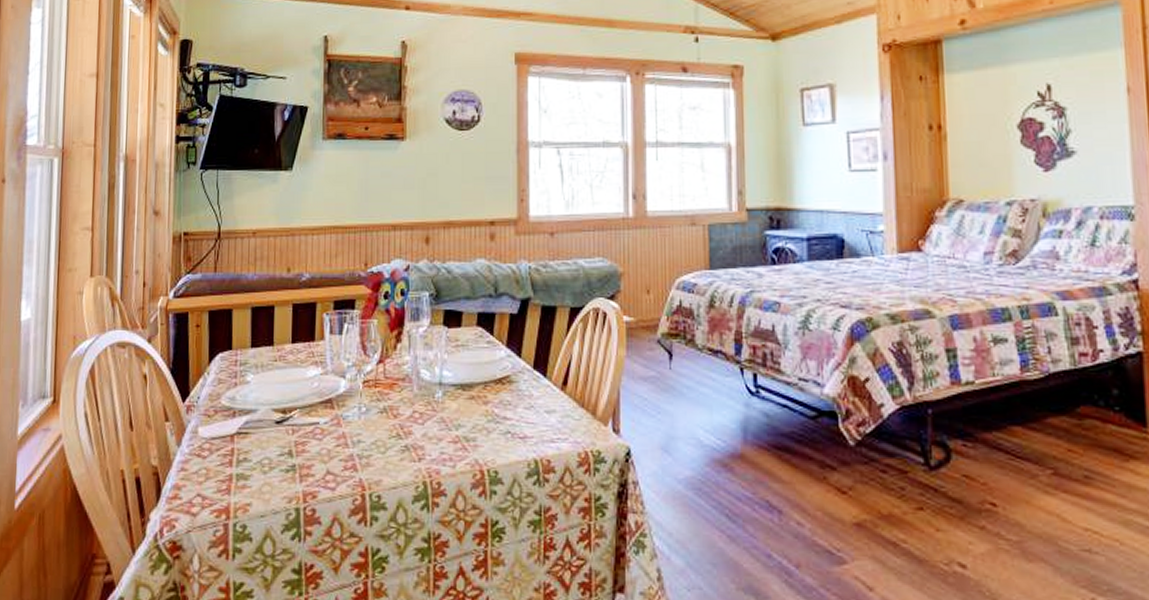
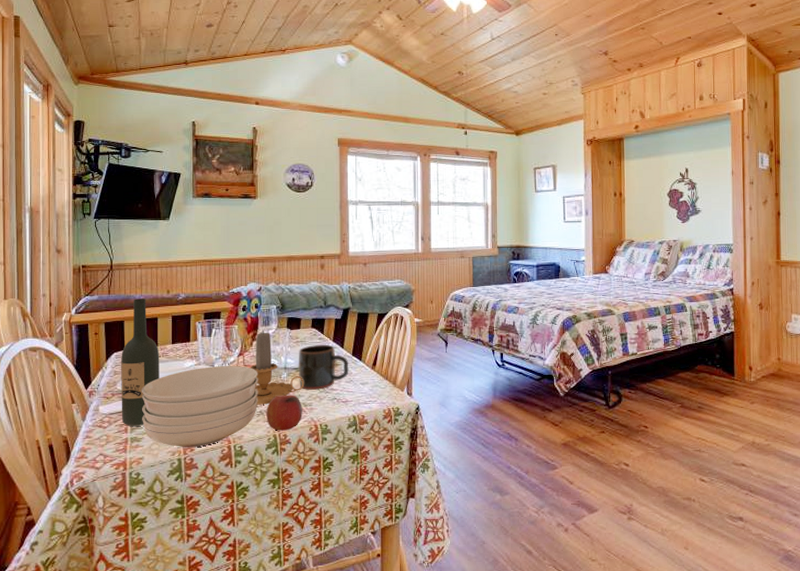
wine bottle: none [225,279,276,459] -> present [121,299,160,427]
bowl: none [251,377,404,494] -> present [141,366,259,448]
candle: none [394,326,466,437] -> present [251,329,305,405]
fruit: none [414,423,463,477] -> present [266,394,302,431]
mug: none [457,351,529,418] -> present [298,345,349,390]

